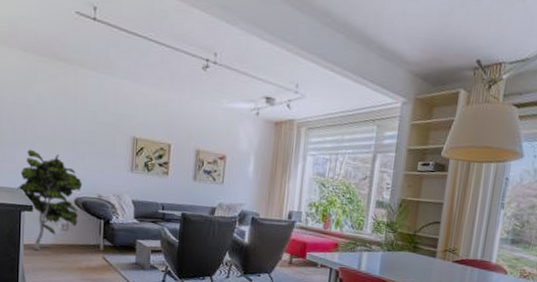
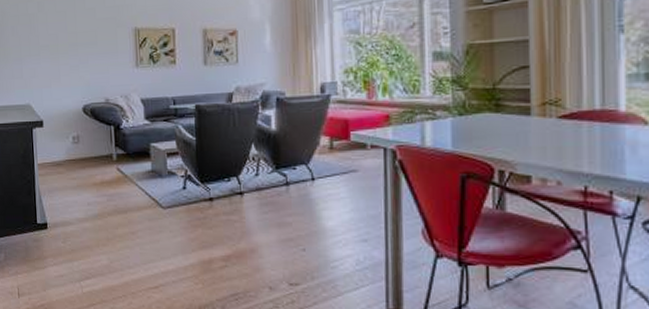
indoor plant: present [16,149,82,251] -> none [26,60,88,169]

